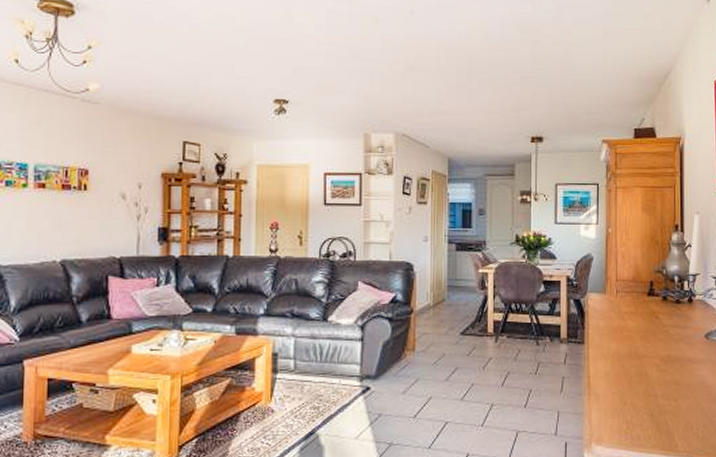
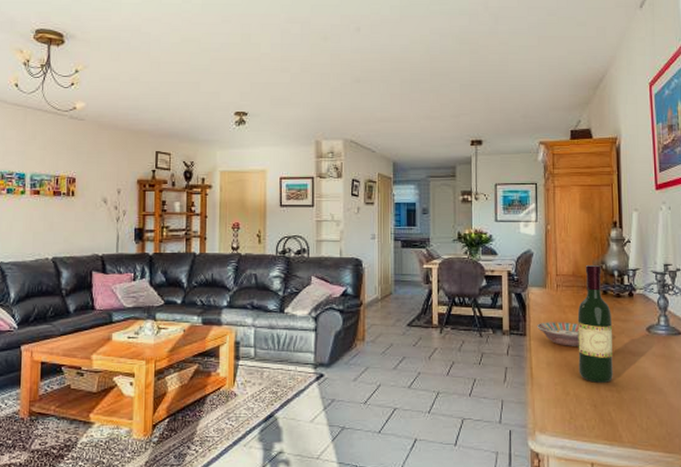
bowl: none [596,329,638,354] -> present [537,322,579,346]
wine bottle: none [636,269,672,391] -> present [577,264,613,383]

